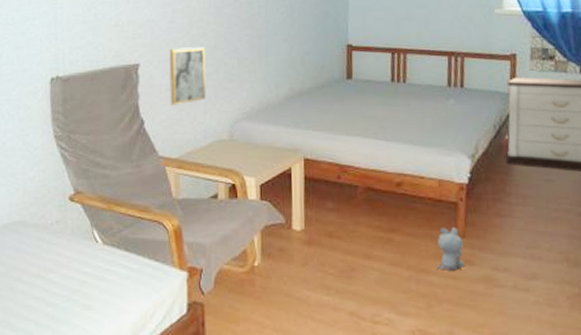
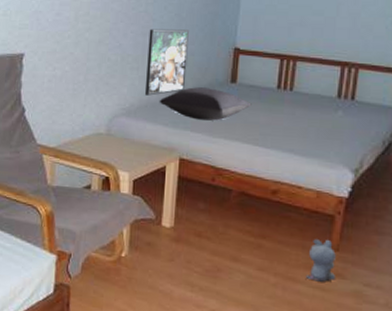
wall art: present [169,46,205,105] -> none [51,40,89,96]
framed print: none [264,29,304,98] -> present [144,29,189,96]
pillow: none [279,85,369,118] -> present [159,87,252,121]

